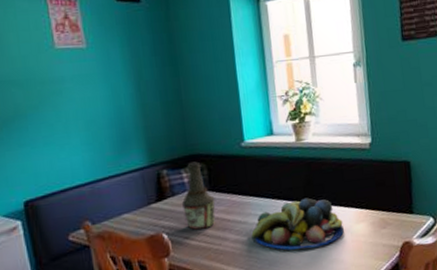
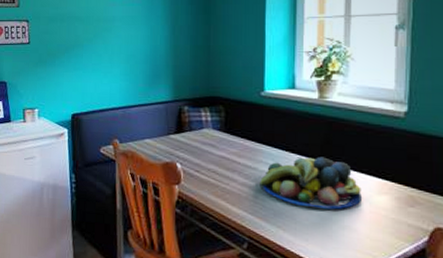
bottle: present [181,161,216,230] -> none [197,103,229,167]

